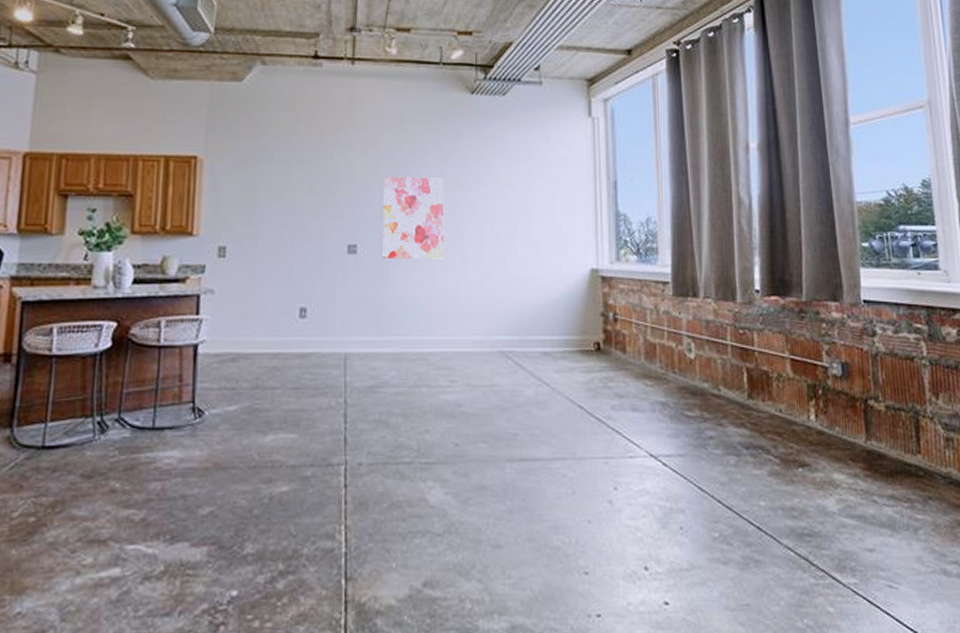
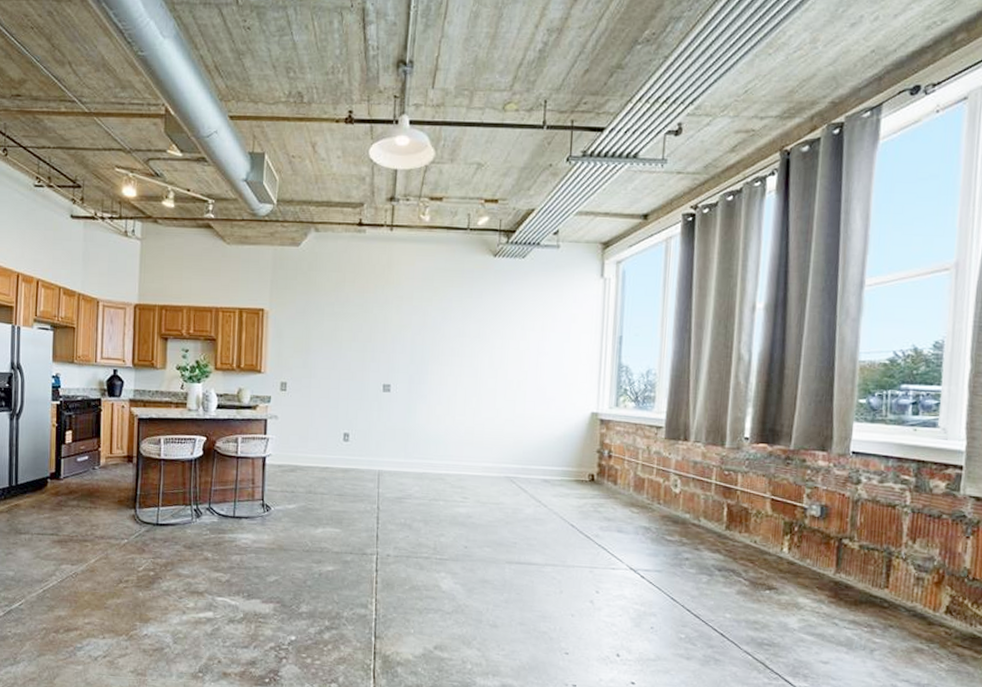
wall art: present [382,176,445,259] -> none [411,328,466,399]

